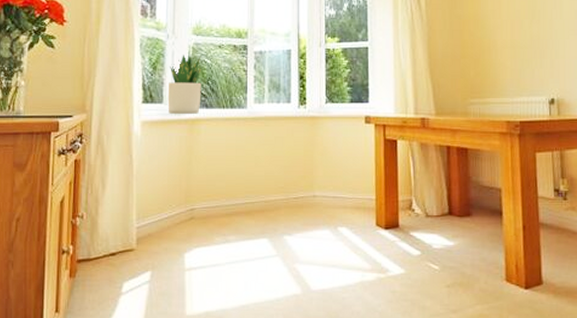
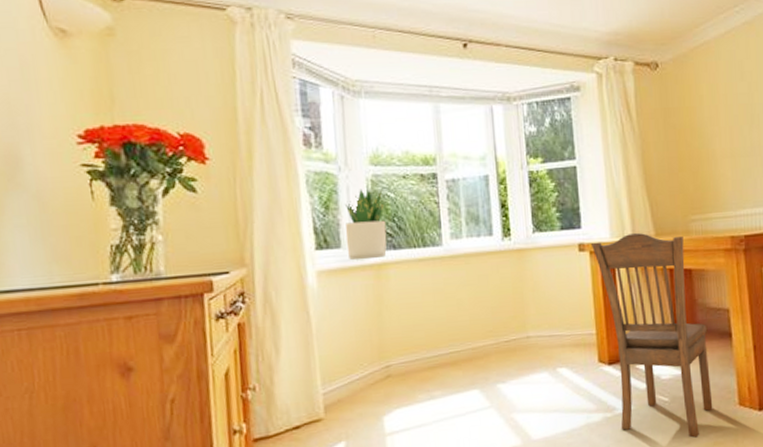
dining chair: none [377,110,481,307] -> present [591,232,713,438]

